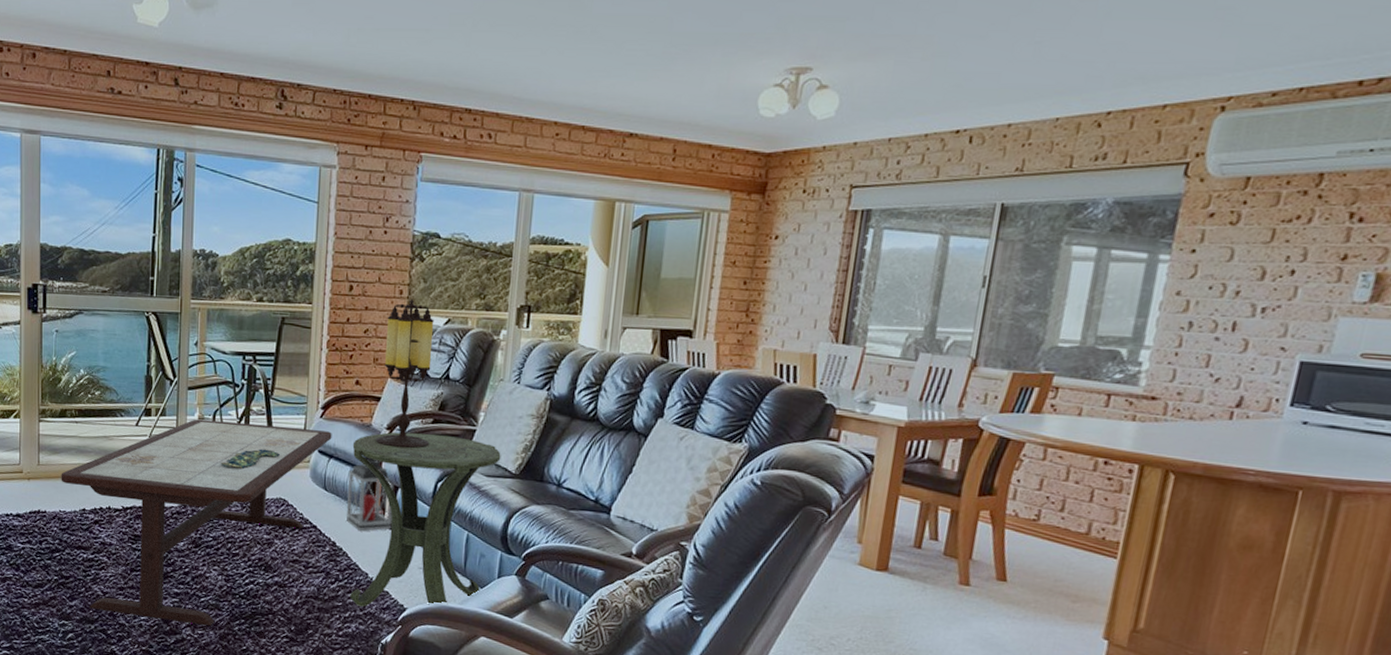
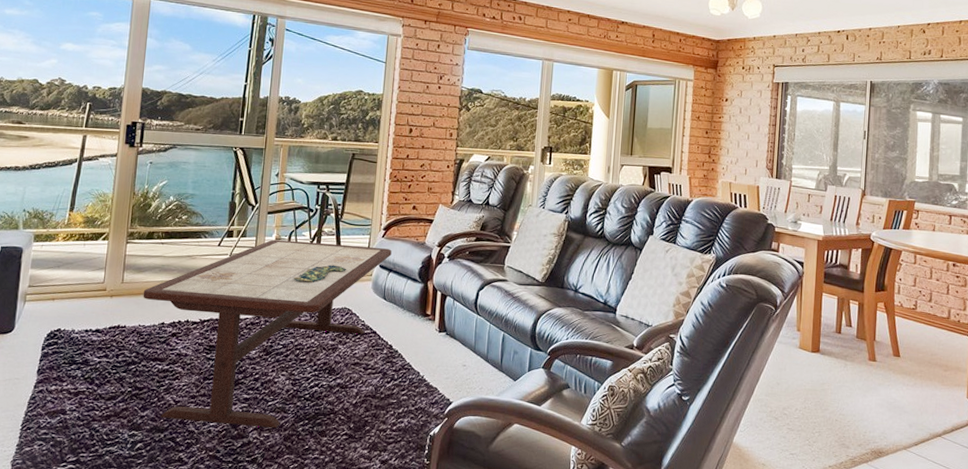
lantern: present [347,456,393,531] -> none [402,270,443,334]
side table: present [350,432,501,607] -> none [403,249,530,402]
table lamp: present [375,298,434,449] -> none [428,140,477,263]

